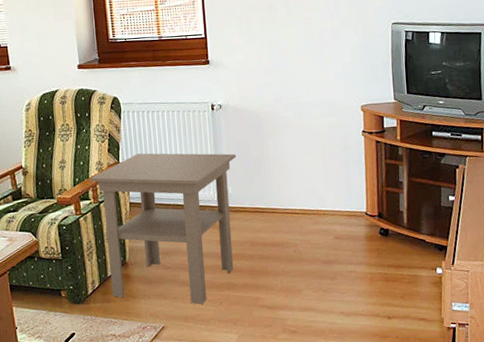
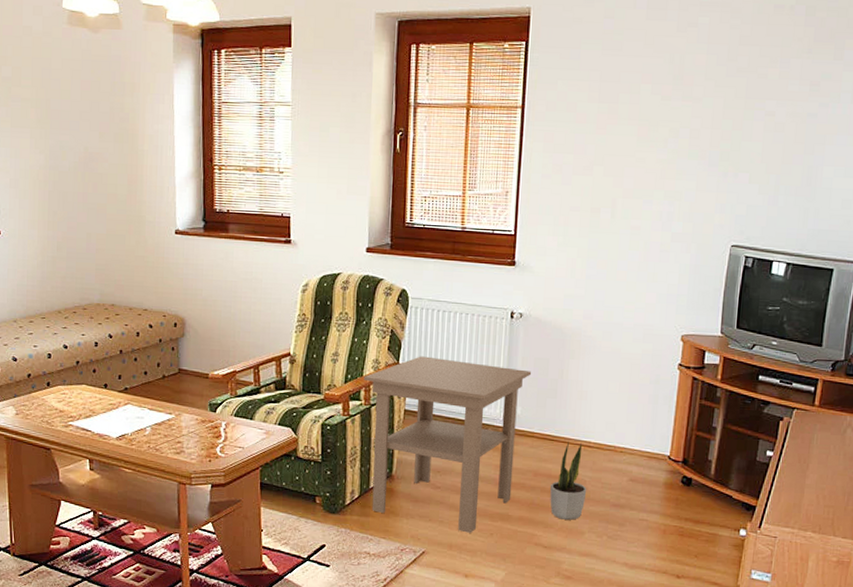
potted plant: none [267,211,299,281] -> present [550,441,587,520]

